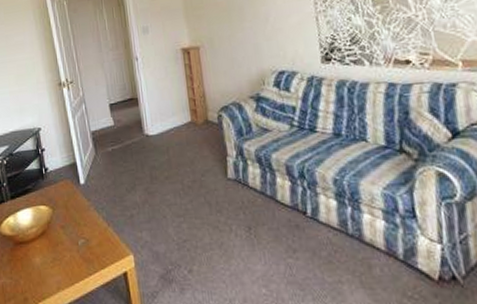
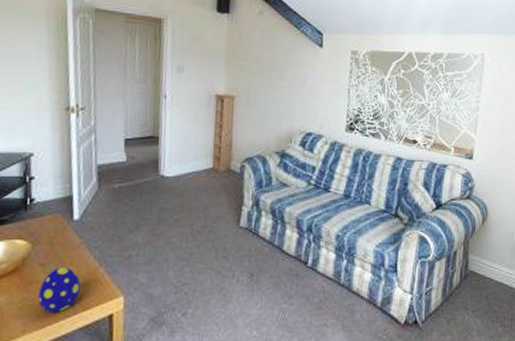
decorative egg: none [64,228,96,272] -> present [38,266,81,313]

